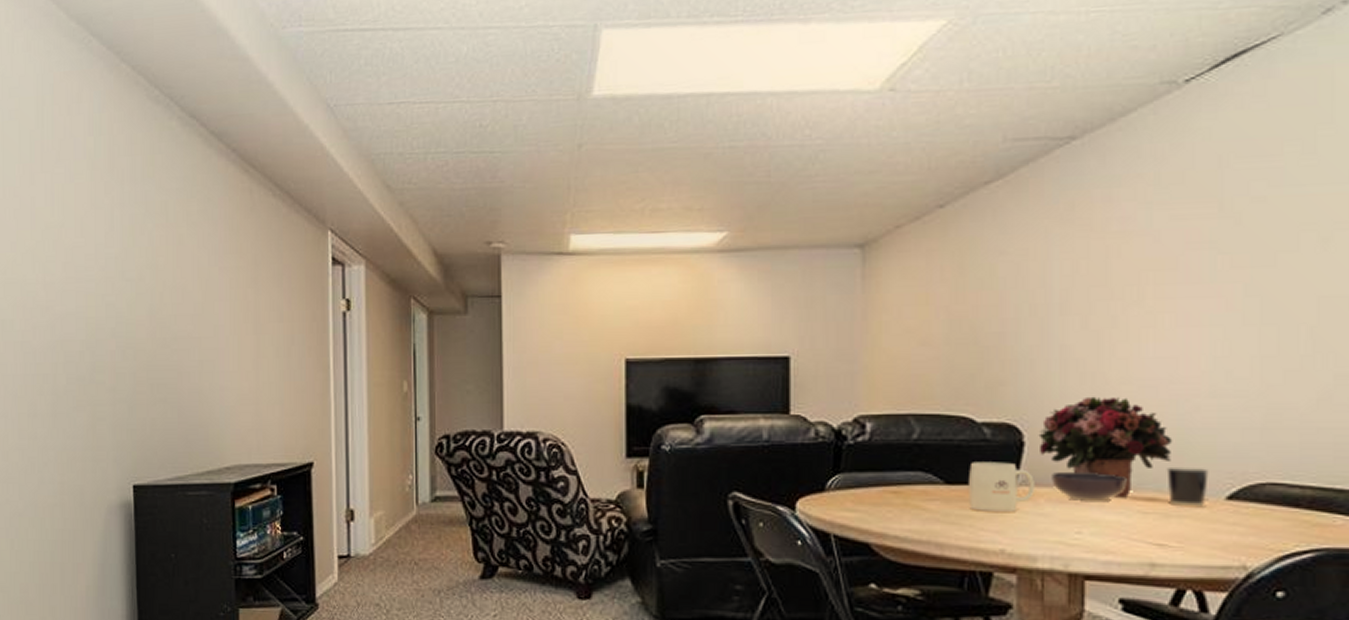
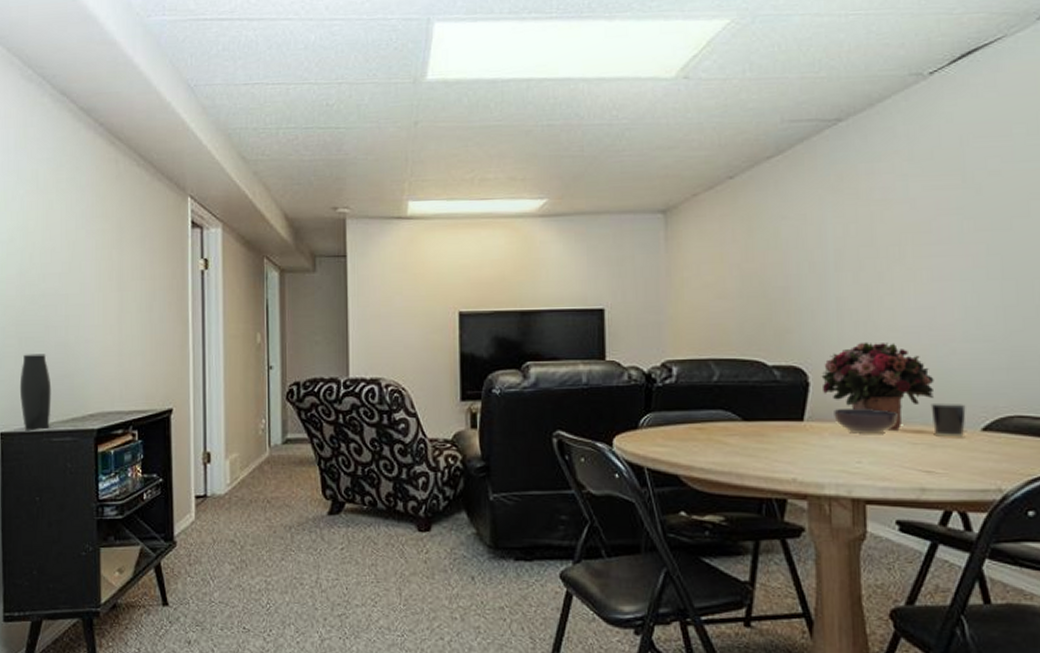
vase: none [152,401,186,483] -> present [19,354,52,430]
mug: present [967,462,1035,513] -> none [762,400,820,446]

